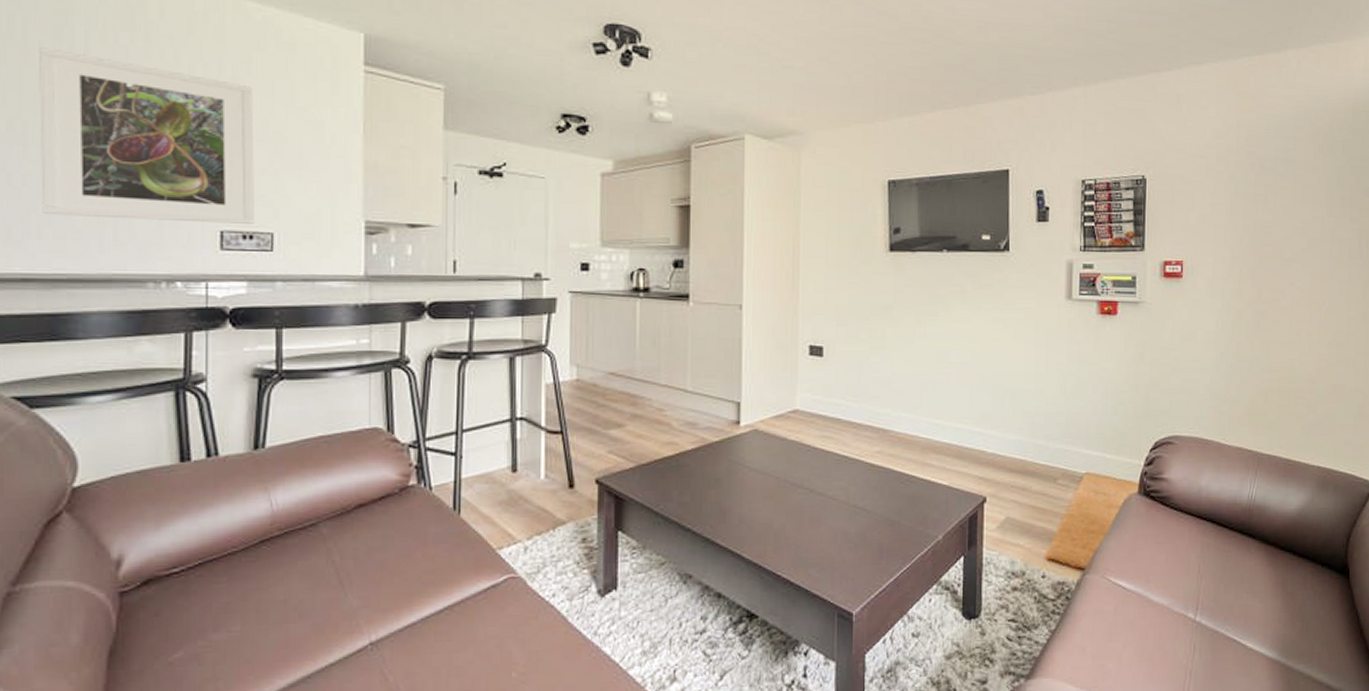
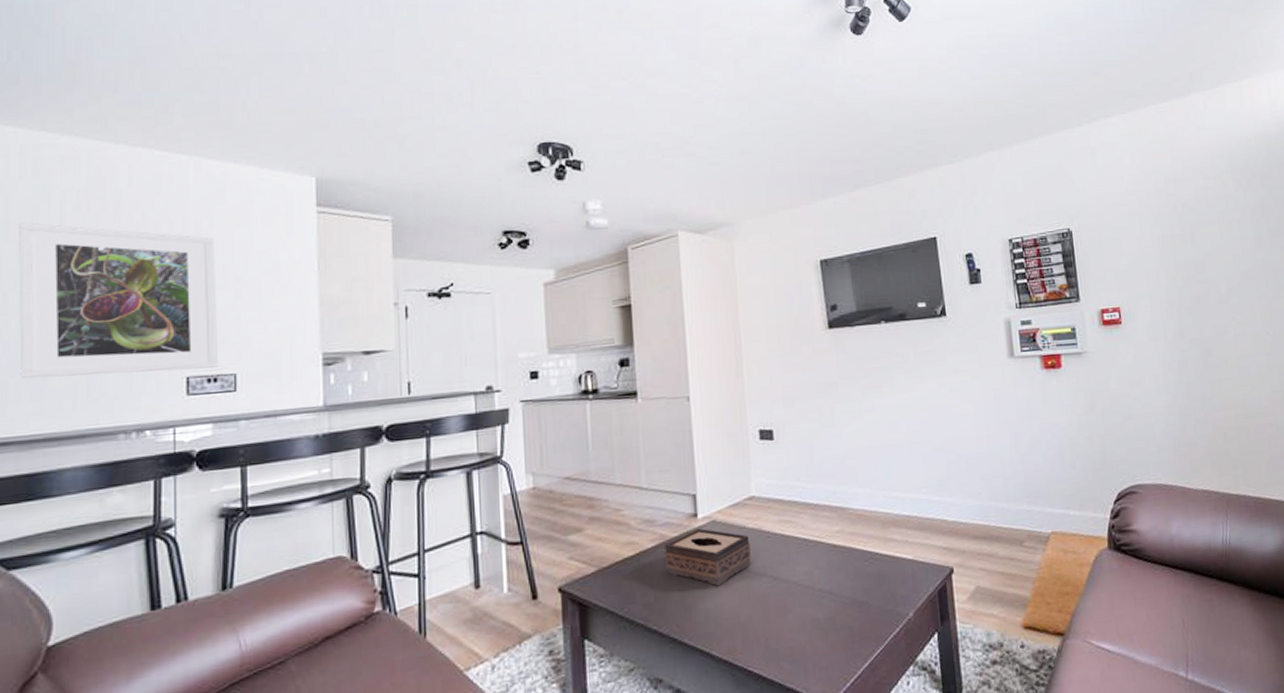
tissue box: none [703,435,790,493] -> present [664,528,751,587]

